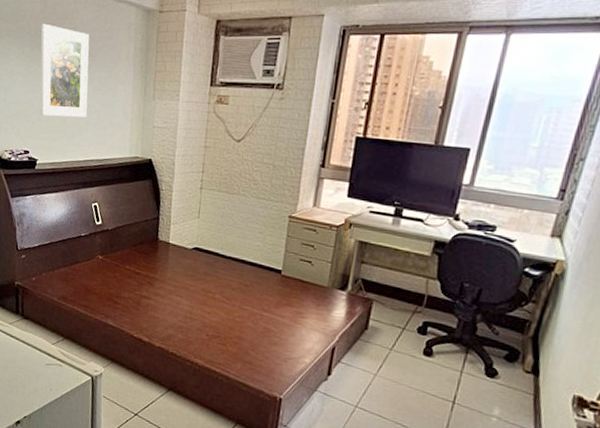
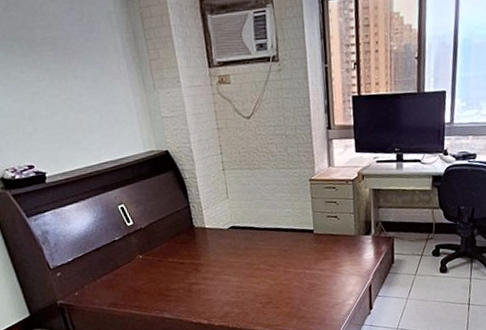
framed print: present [40,23,90,118] -> none [8,23,89,126]

